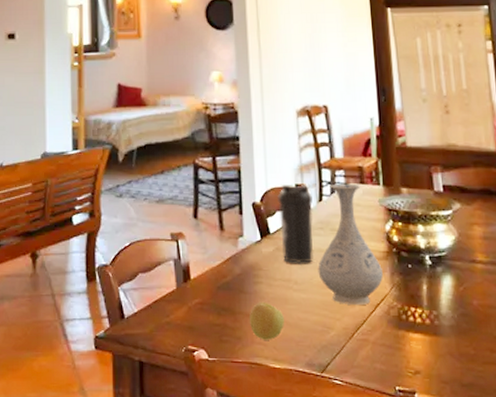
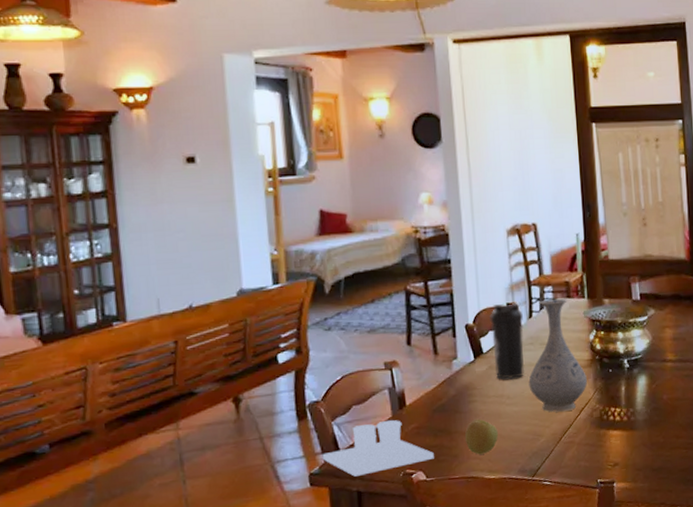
salt and pepper shaker set: none [107,293,217,346] -> present [322,420,434,477]

